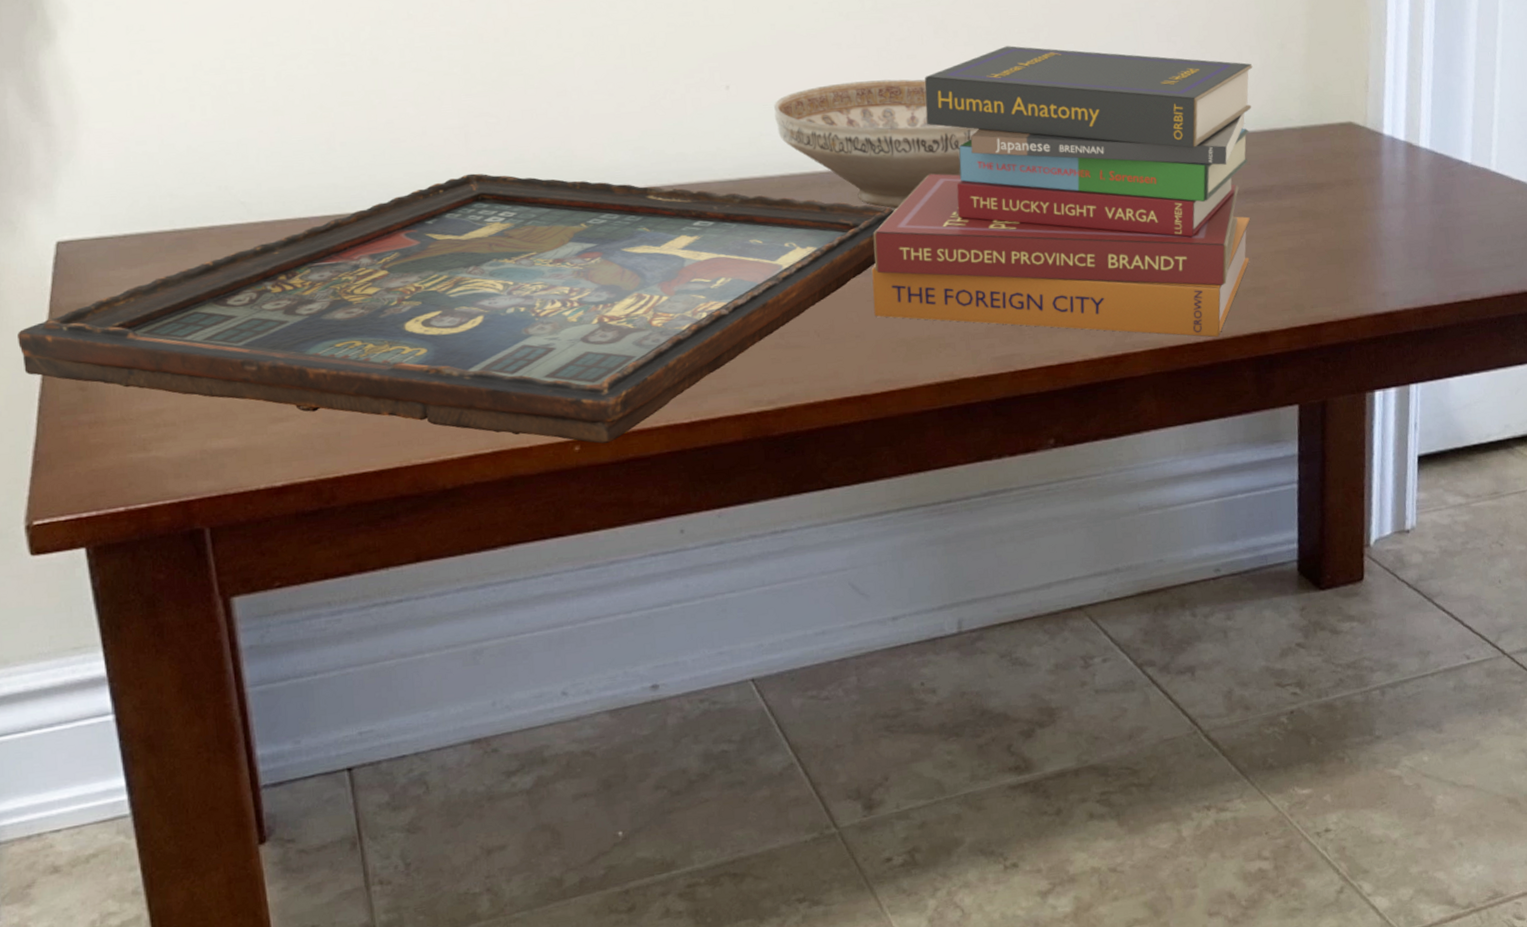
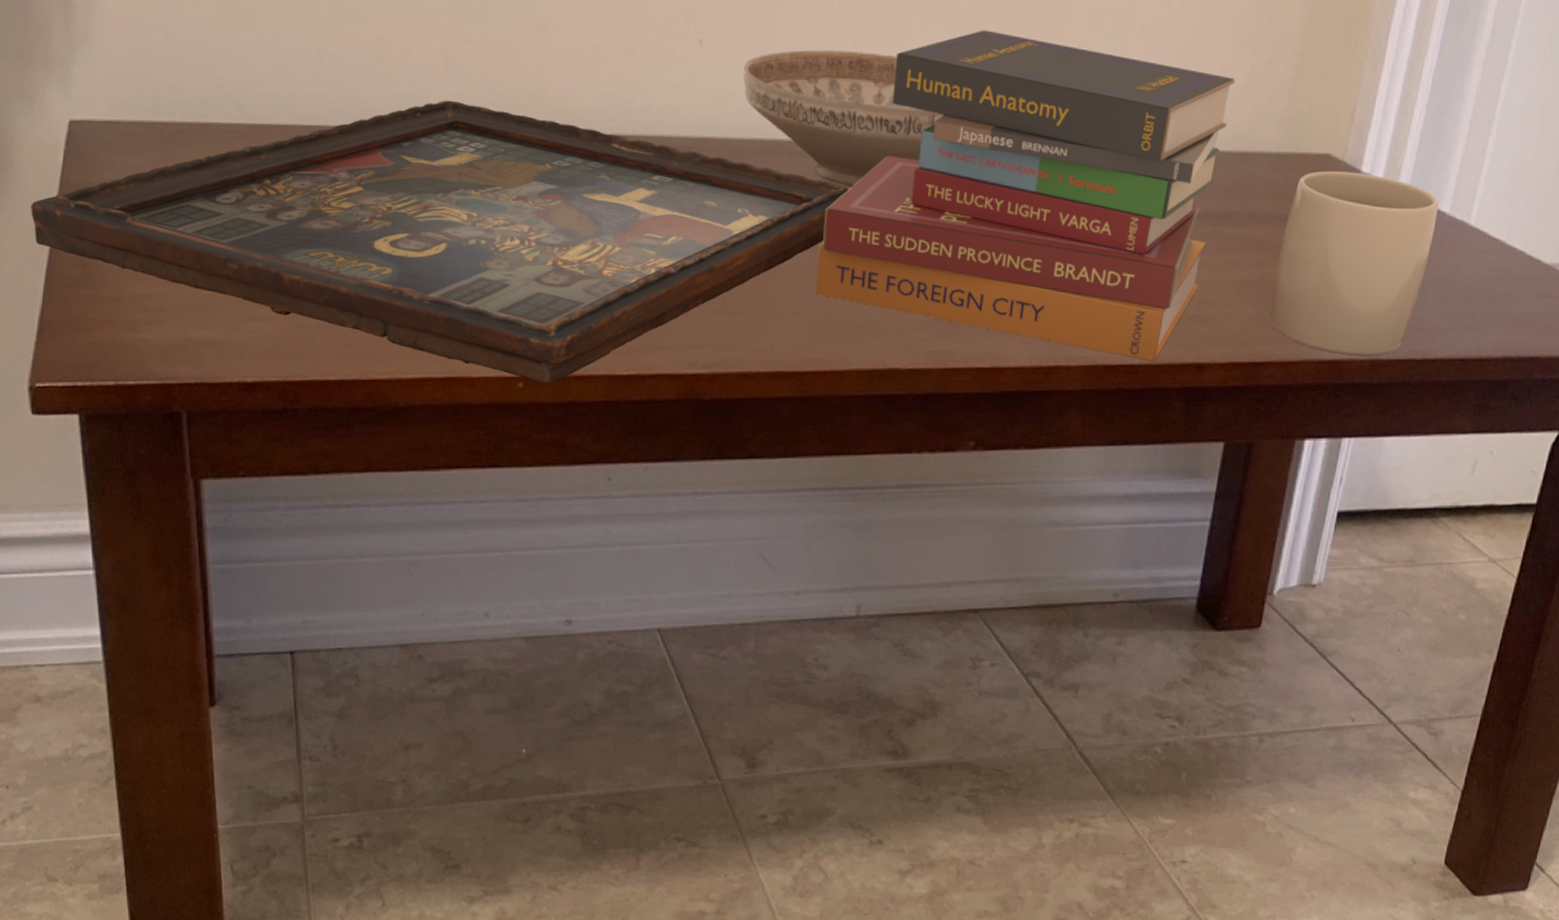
mug: none [1320,135,1461,306] -> present [1270,171,1438,356]

